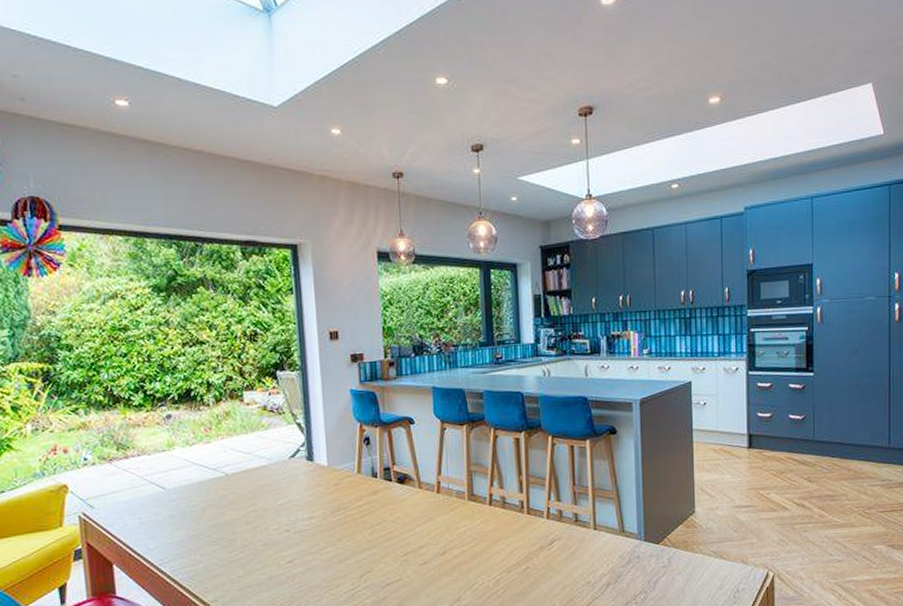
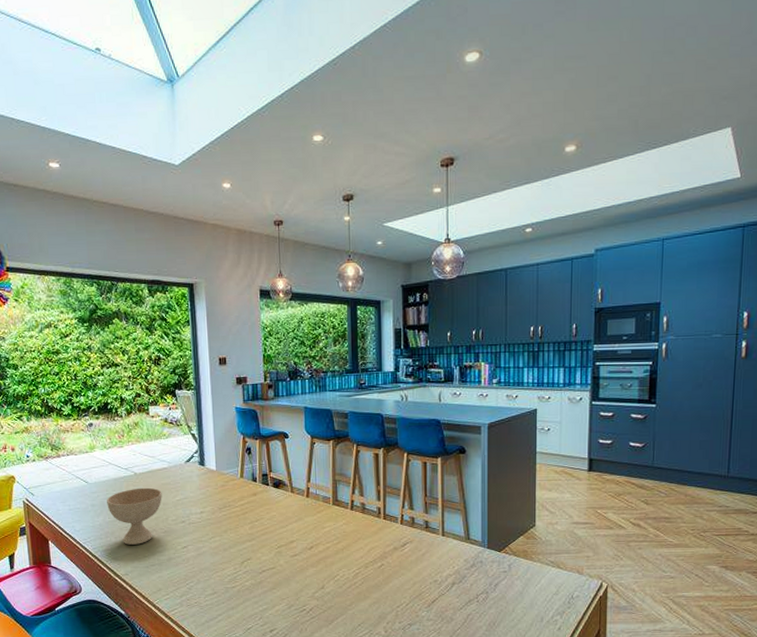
bowl: none [190,490,261,563] -> present [107,487,162,545]

